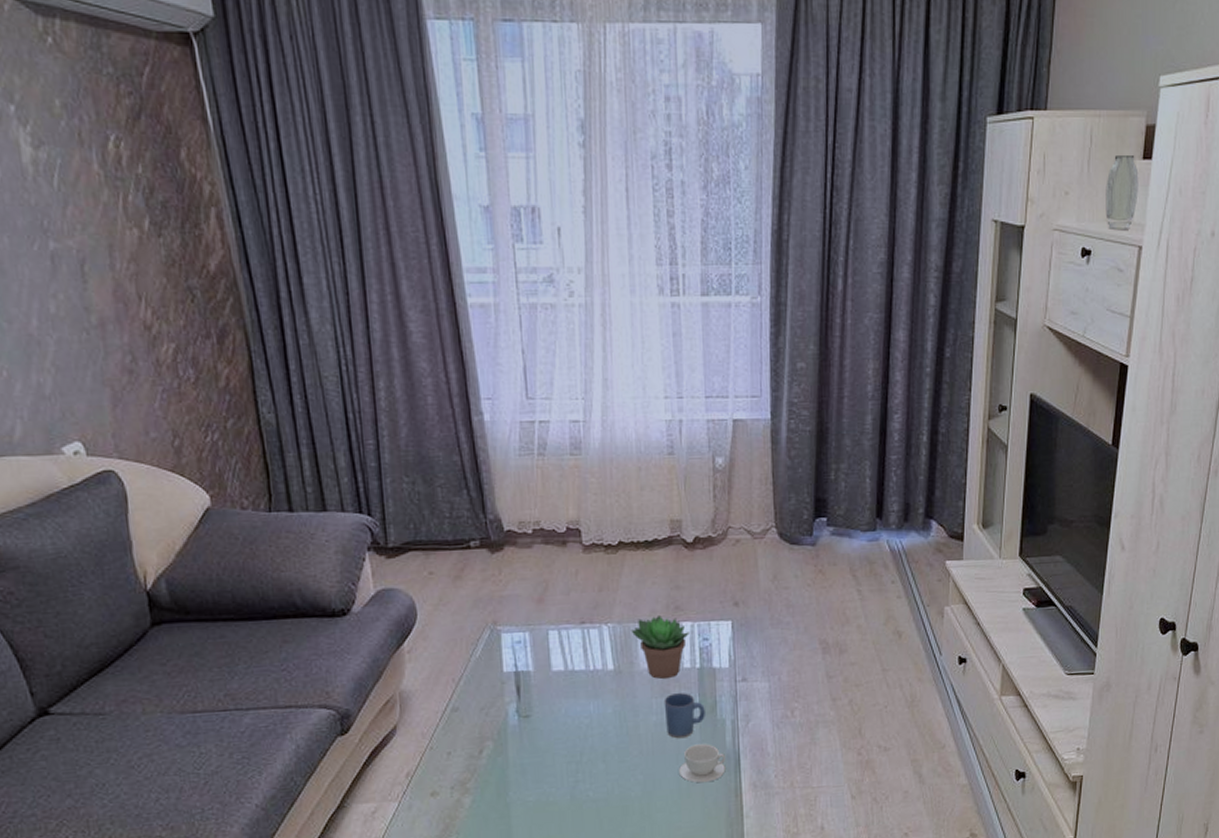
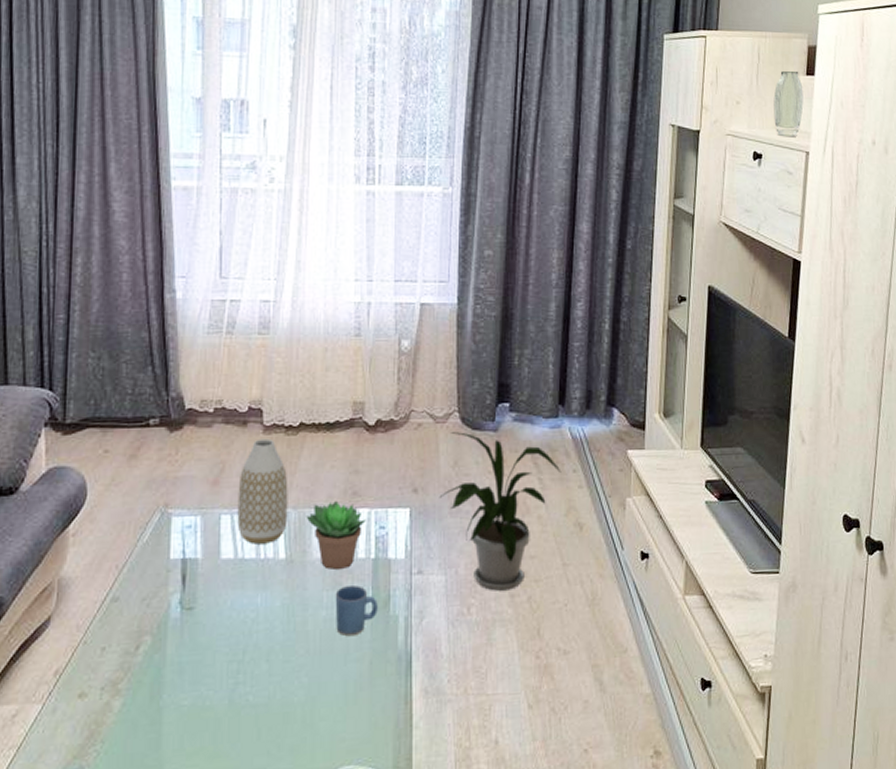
vase: none [562,557,614,657] -> present [237,438,288,544]
teacup: present [679,743,726,783] -> none [347,643,396,688]
house plant: none [759,547,880,696] -> present [439,432,562,591]

